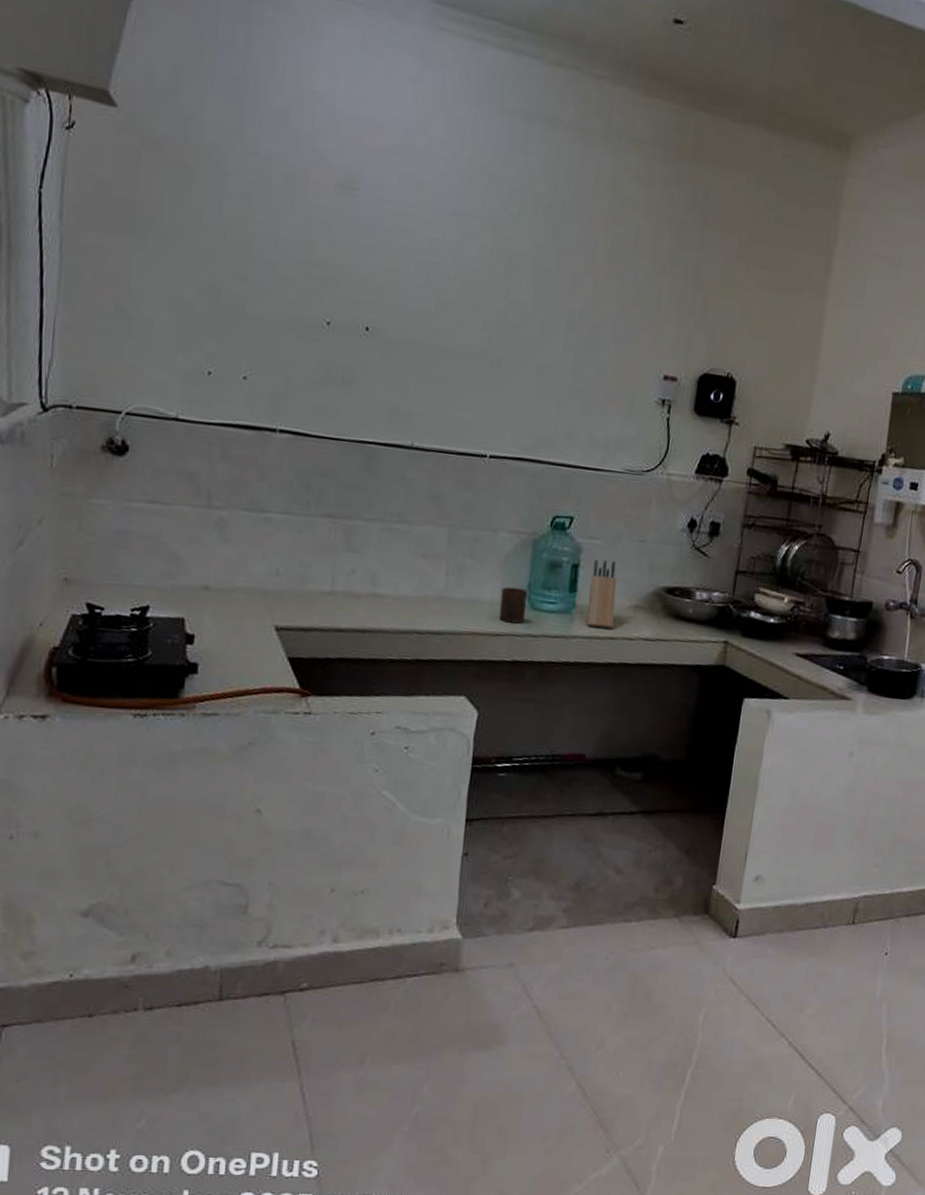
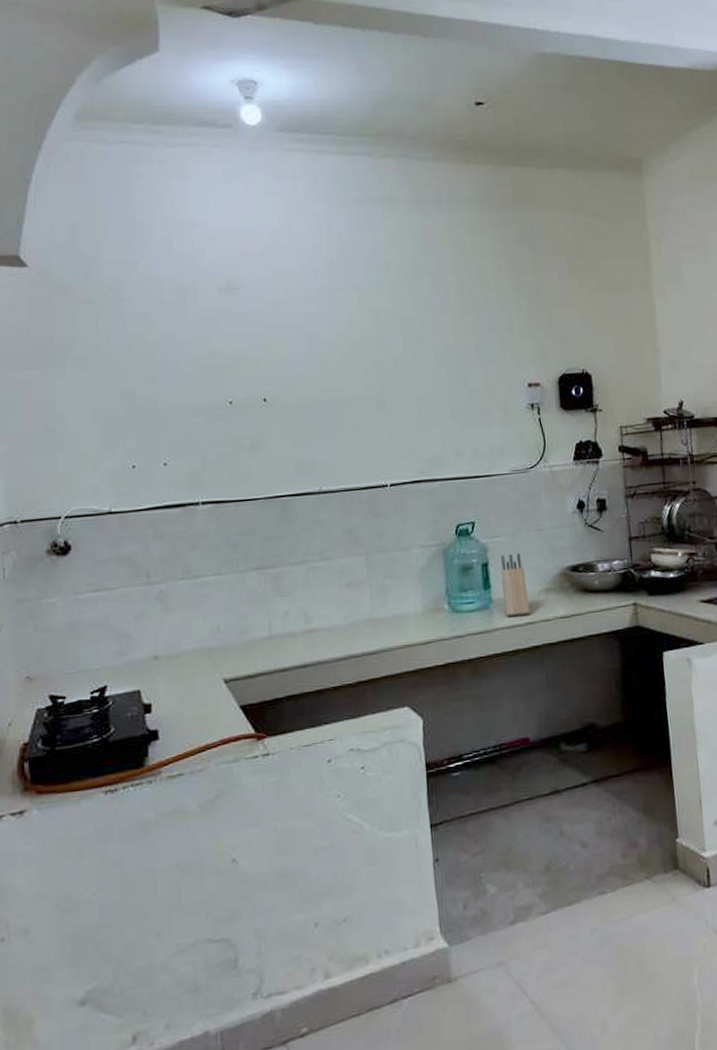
cup: present [499,587,529,624] -> none [422,595,449,630]

